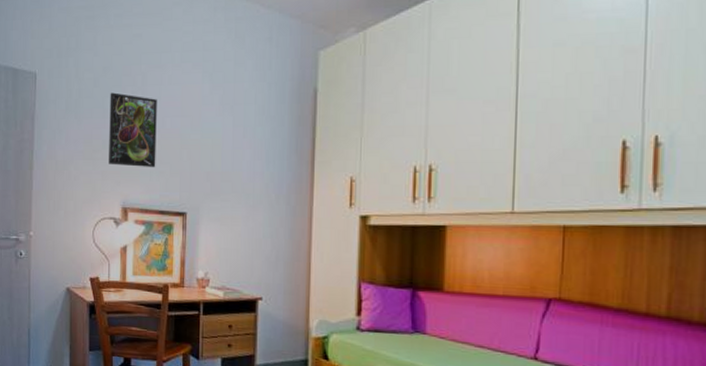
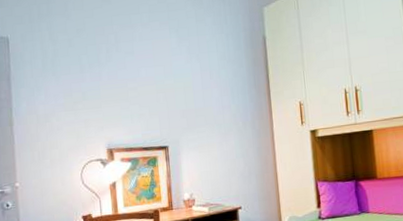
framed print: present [109,92,157,168] -> none [85,50,136,113]

